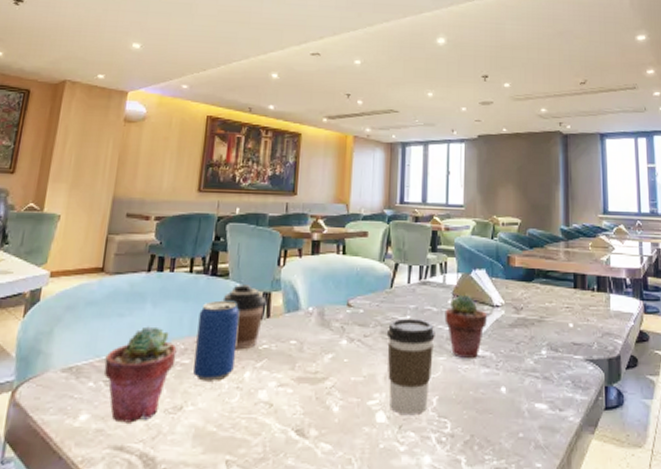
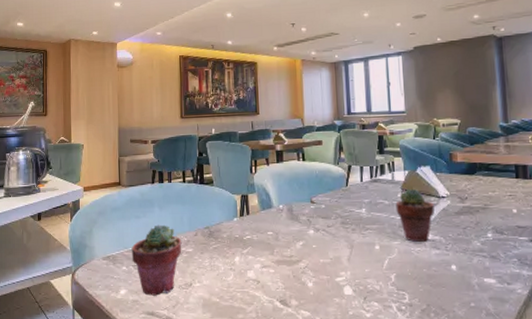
beverage can: present [193,300,239,381] -> none [195,202,226,265]
coffee cup: present [221,285,266,350] -> none [210,190,244,241]
coffee cup: present [386,318,435,416] -> none [346,210,389,289]

